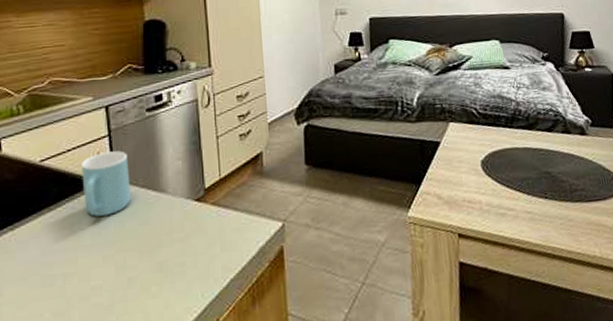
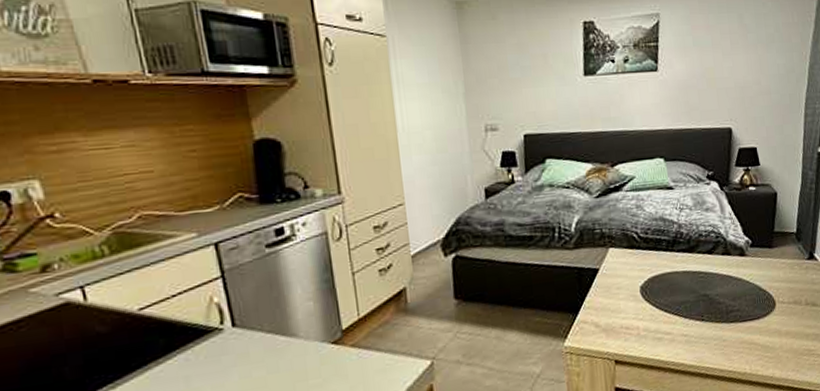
mug: present [82,150,131,217] -> none [191,293,256,368]

